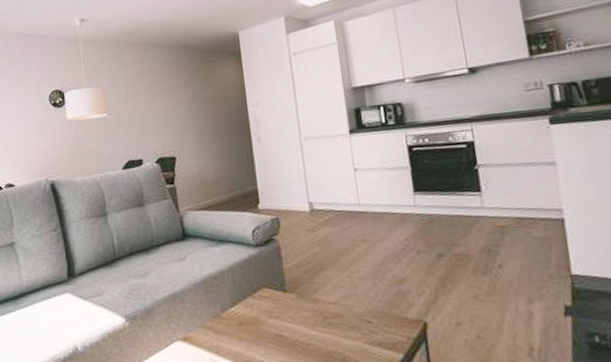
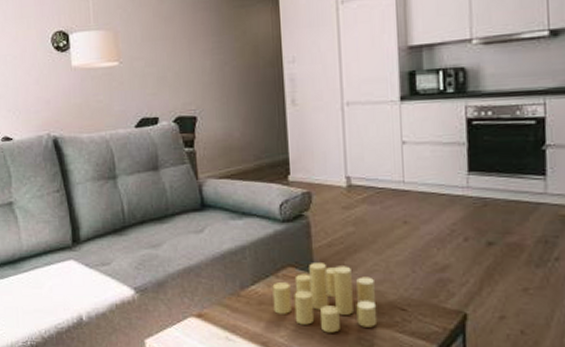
candle: none [250,282,348,348] -> present [272,263,378,333]

